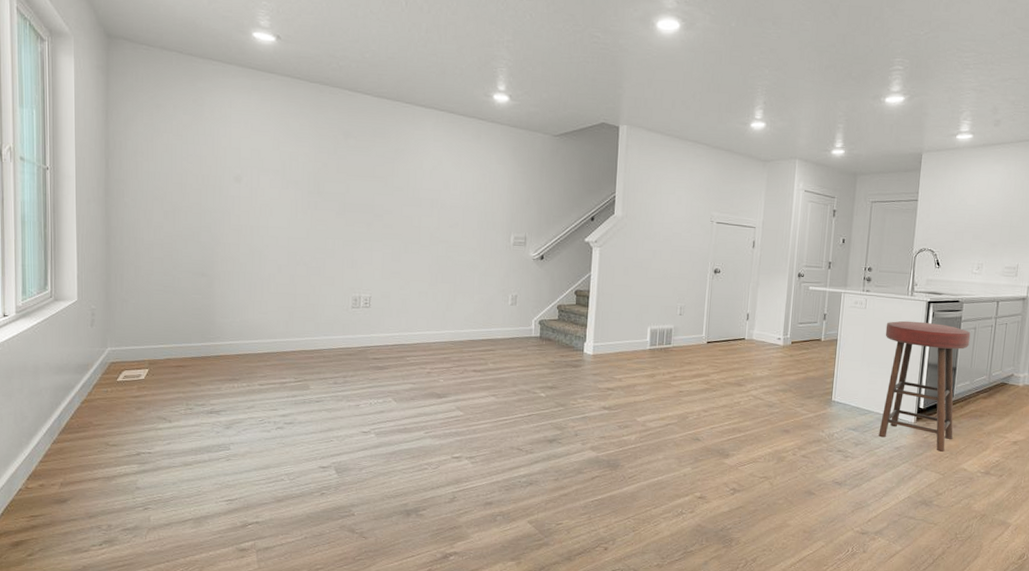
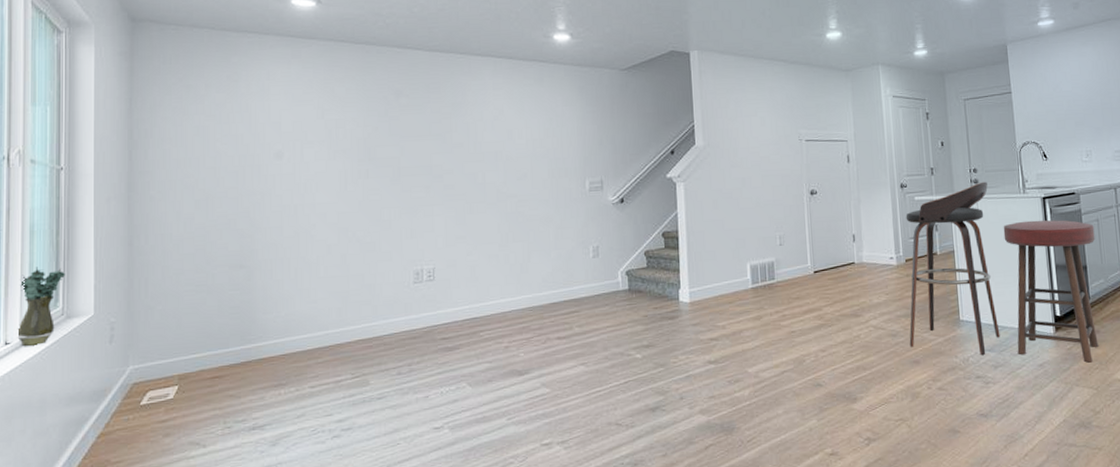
vase: none [13,253,52,320] -> present [17,267,65,346]
bar stool: none [783,280,879,434] -> present [905,181,1000,356]

